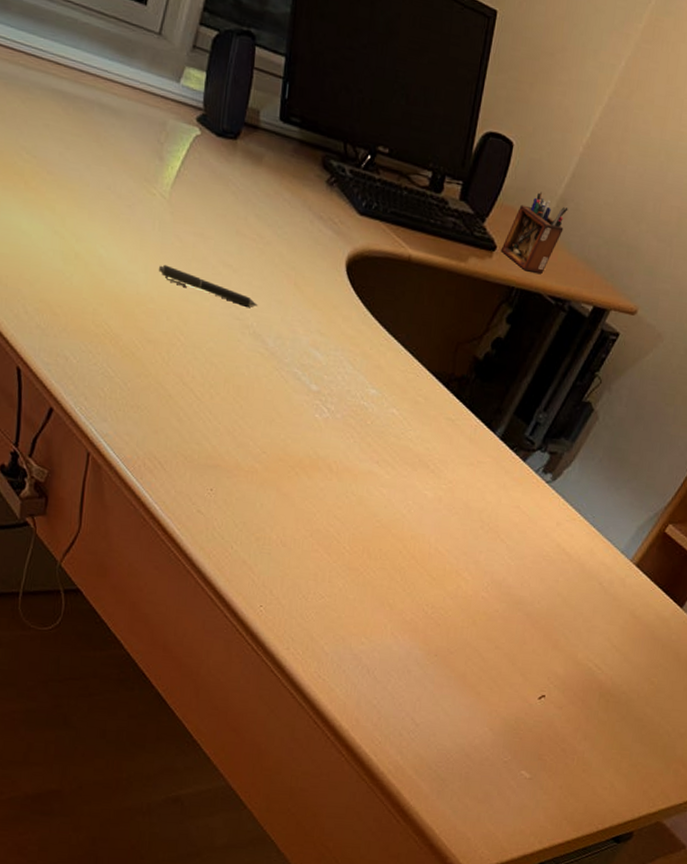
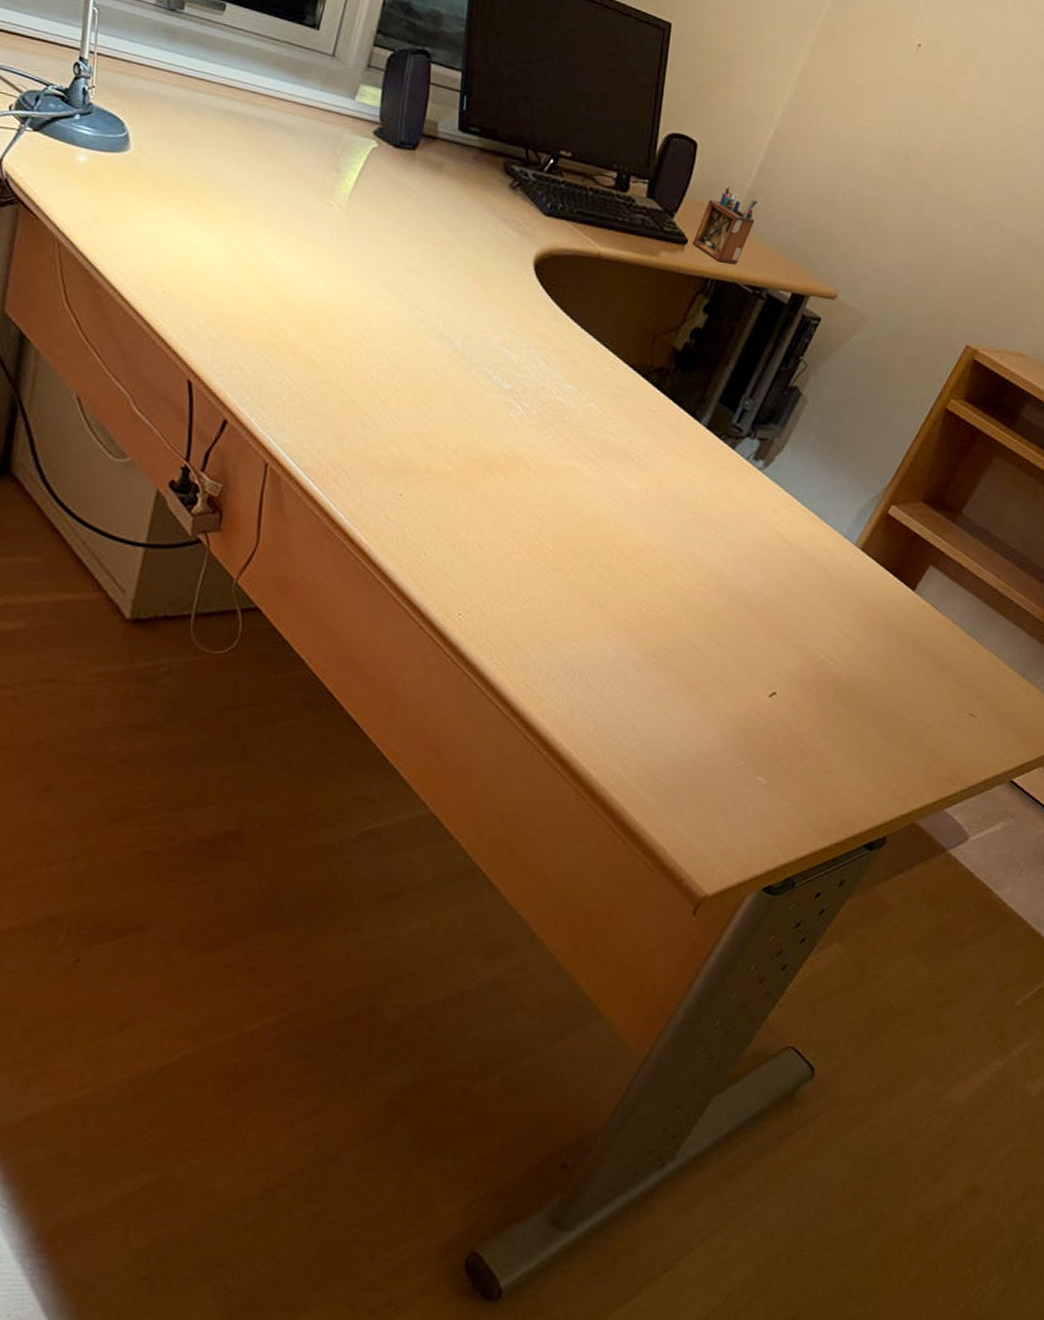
pen: present [158,264,259,307] -> none [337,272,444,310]

